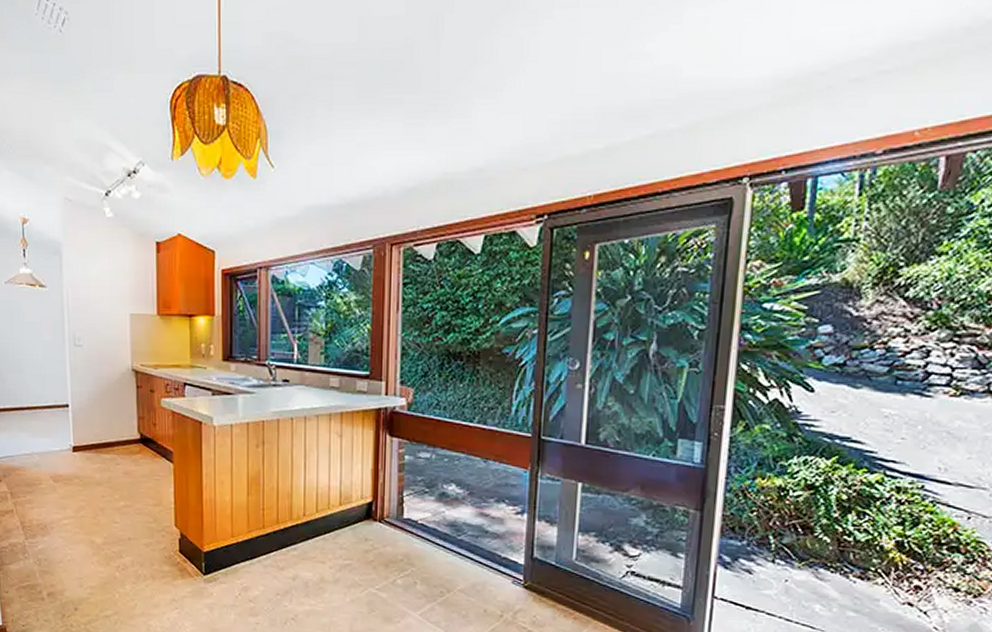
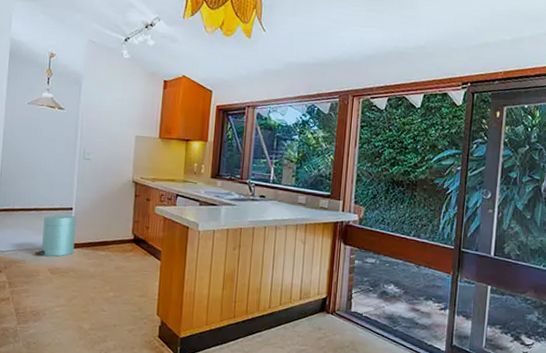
trash can: none [34,413,76,463] -> present [35,214,77,257]

